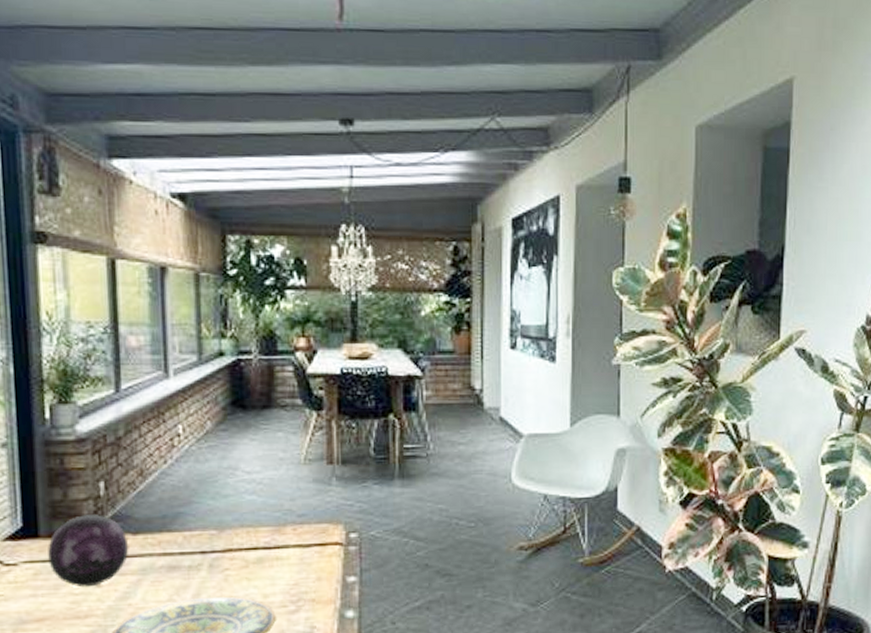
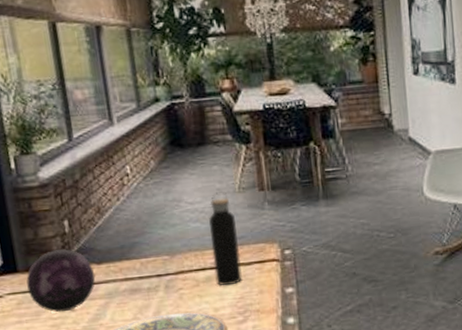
water bottle: none [266,462,299,569] -> present [209,191,242,286]

